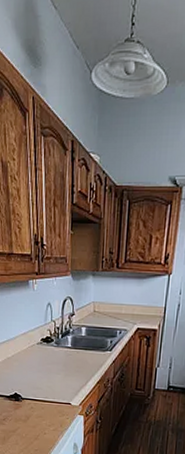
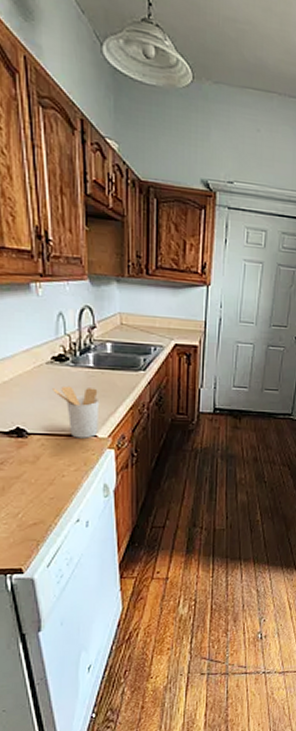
utensil holder: none [41,362,74,405] -> present [53,386,100,438]

